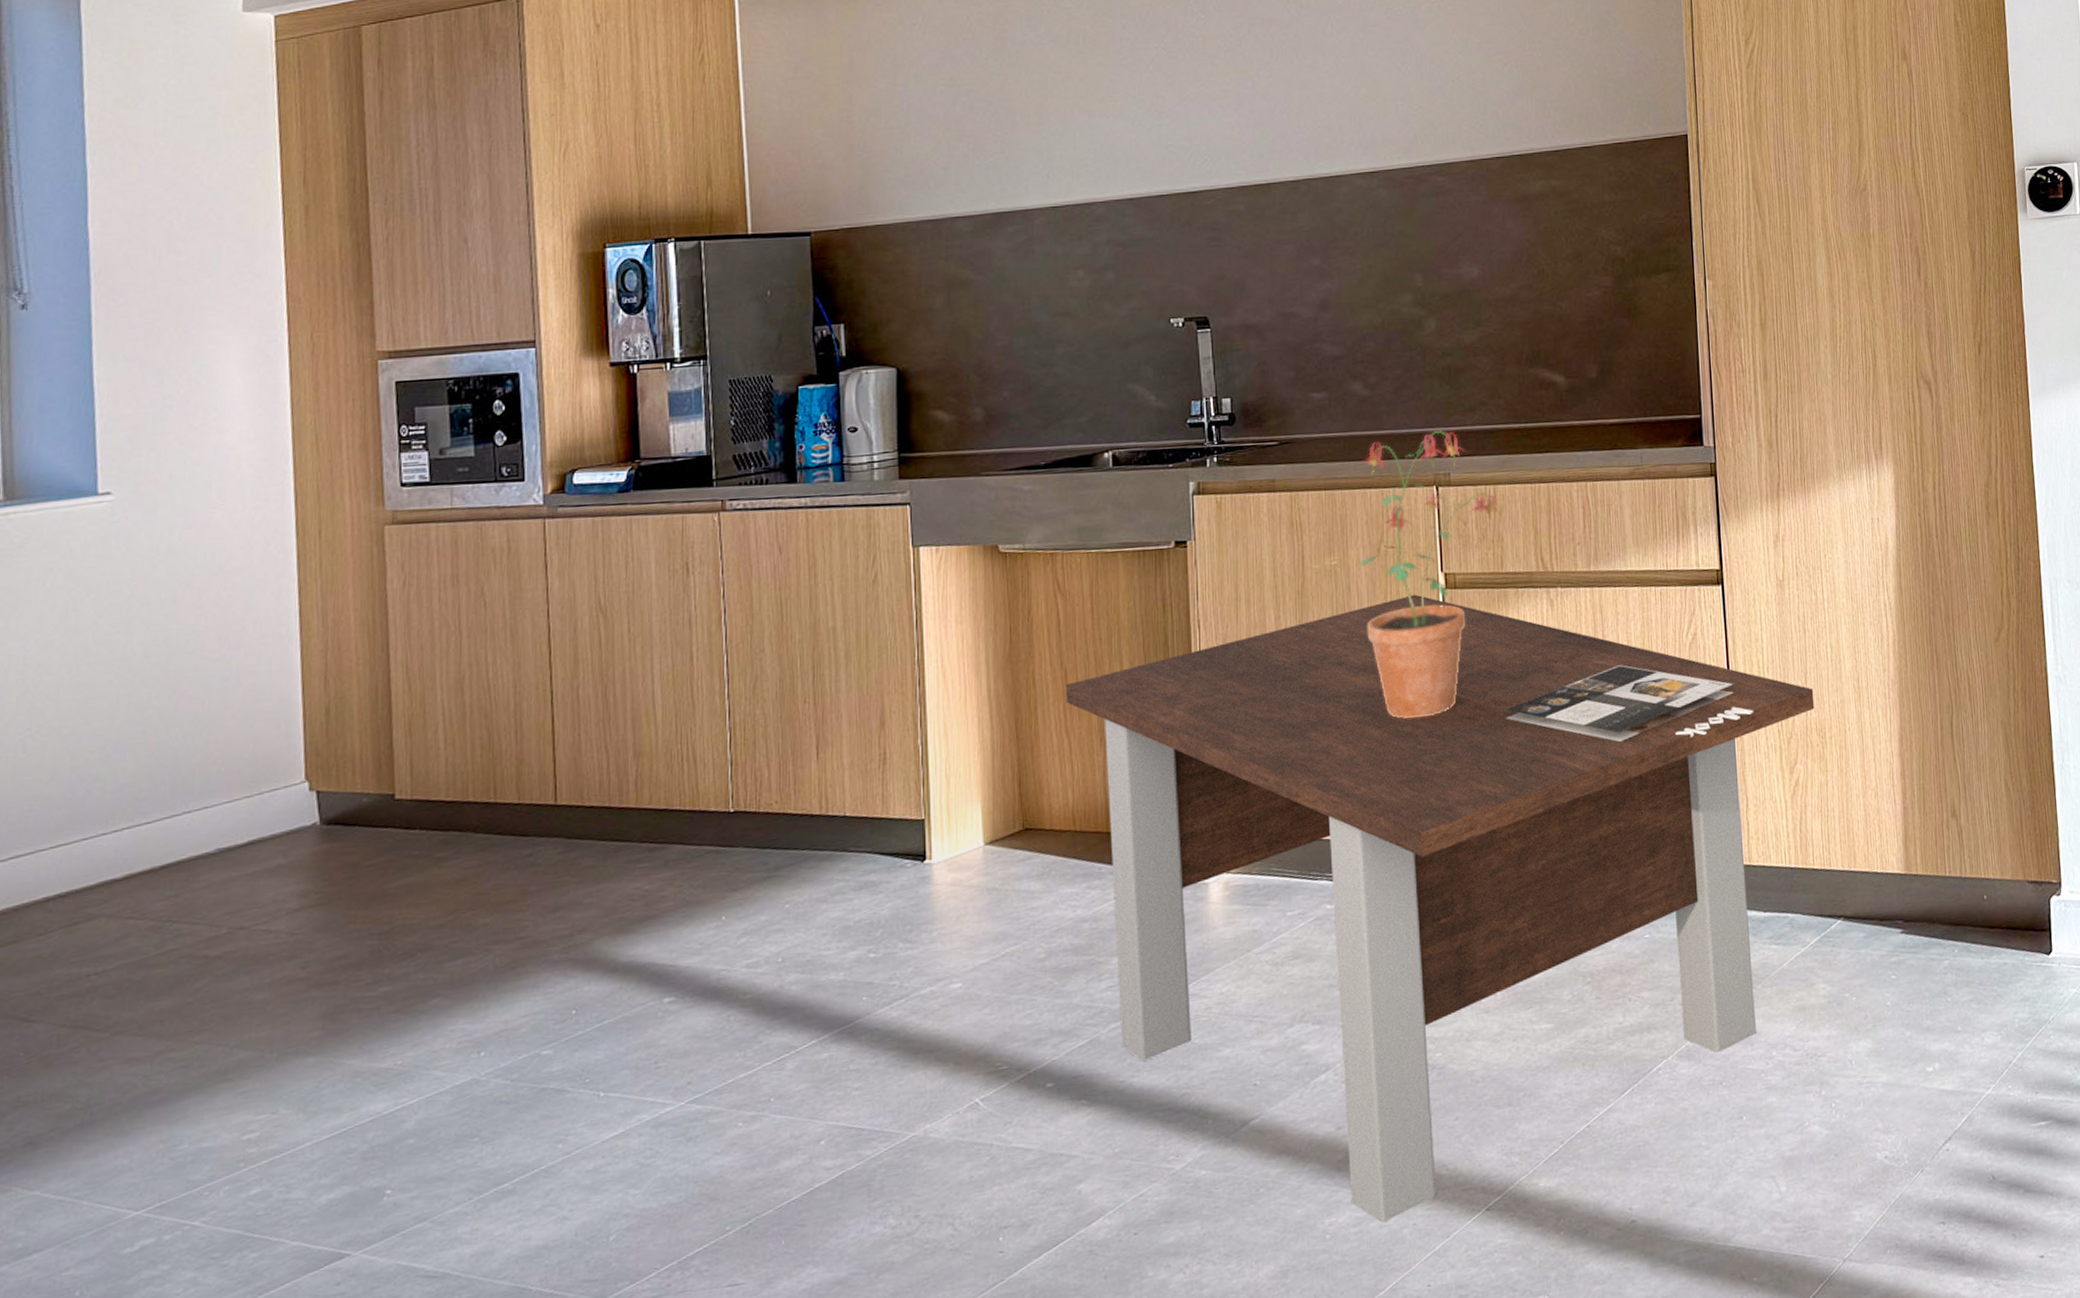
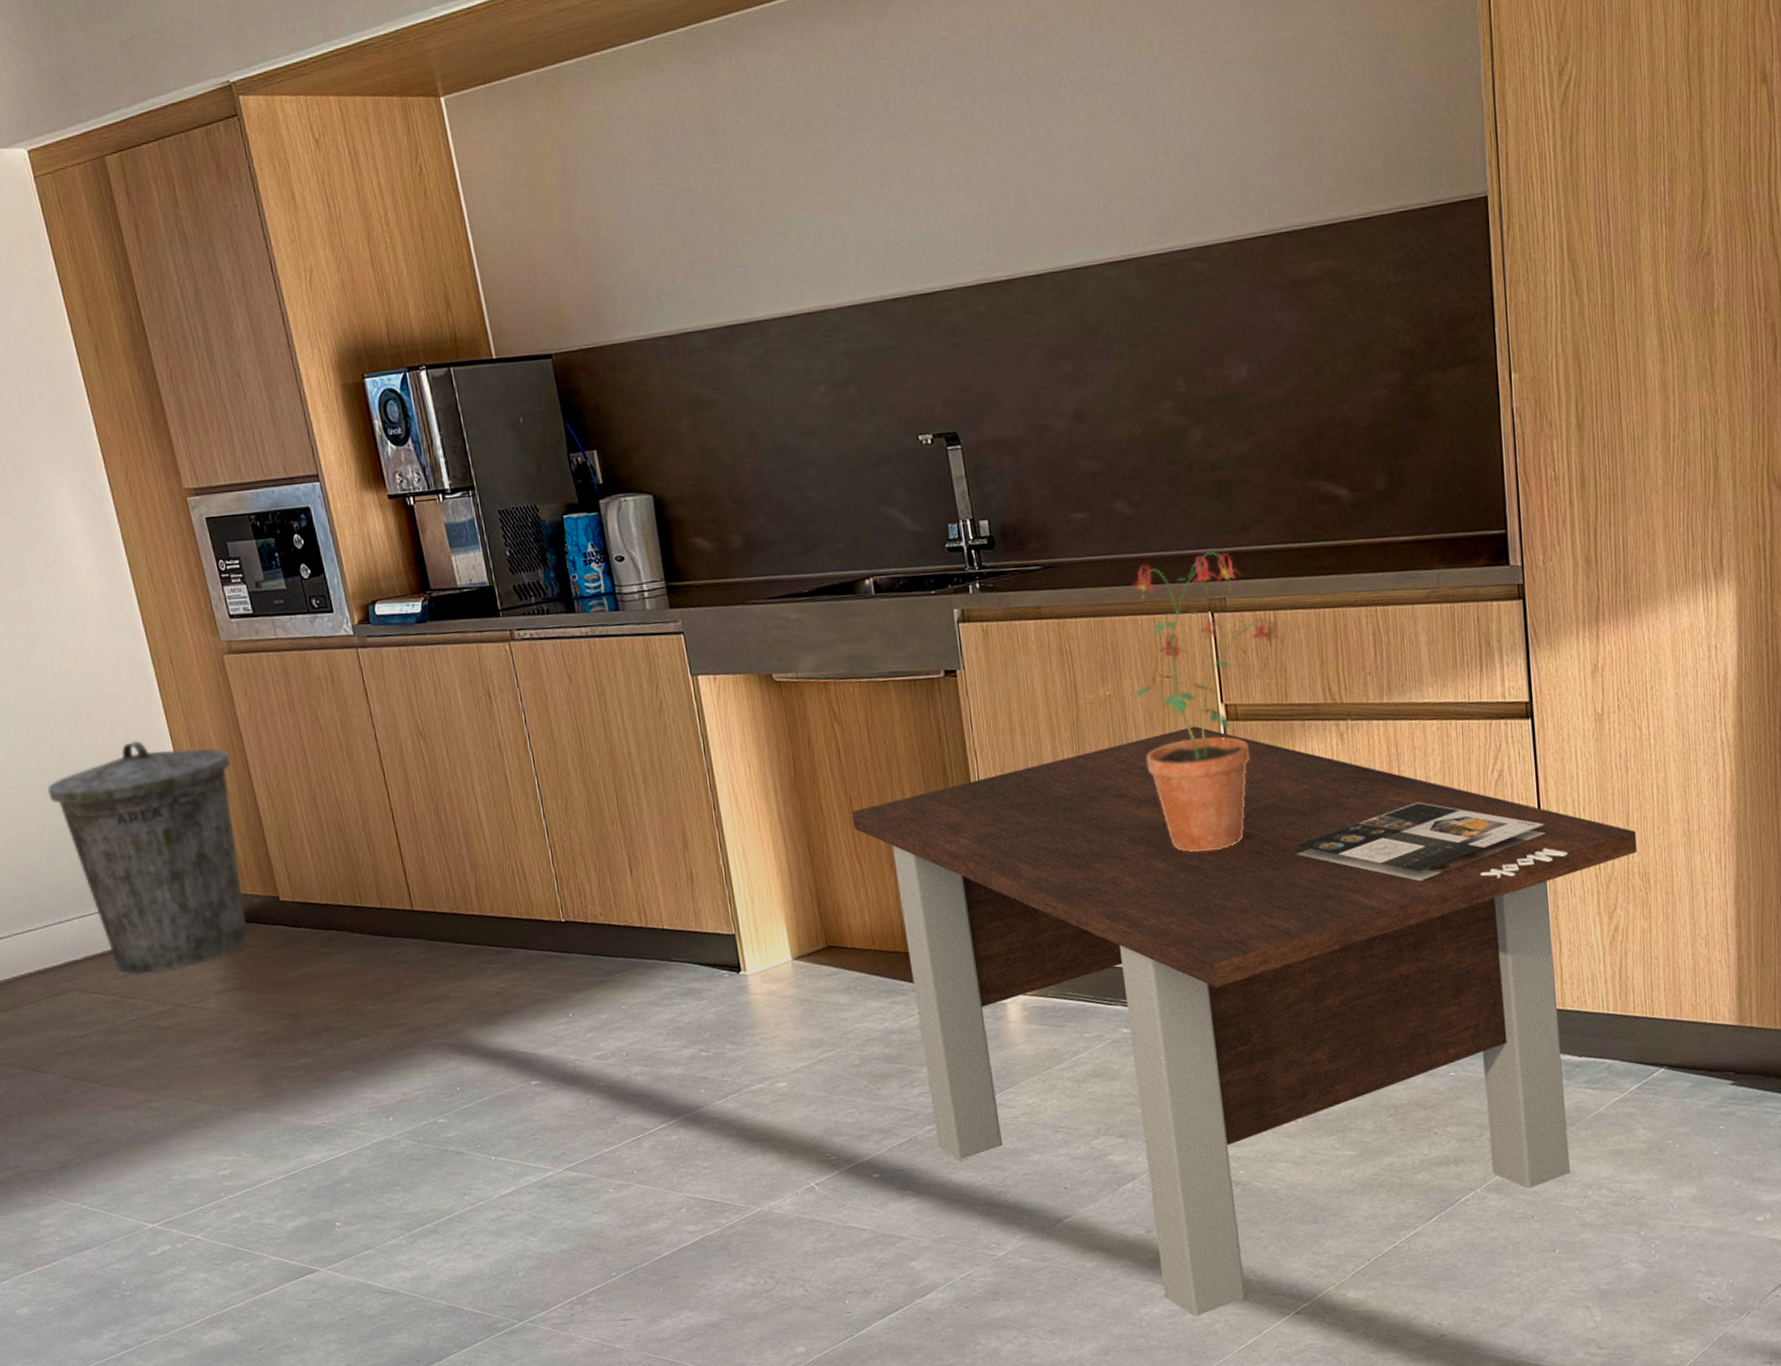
trash can: none [128,620,367,893] -> present [47,740,249,974]

